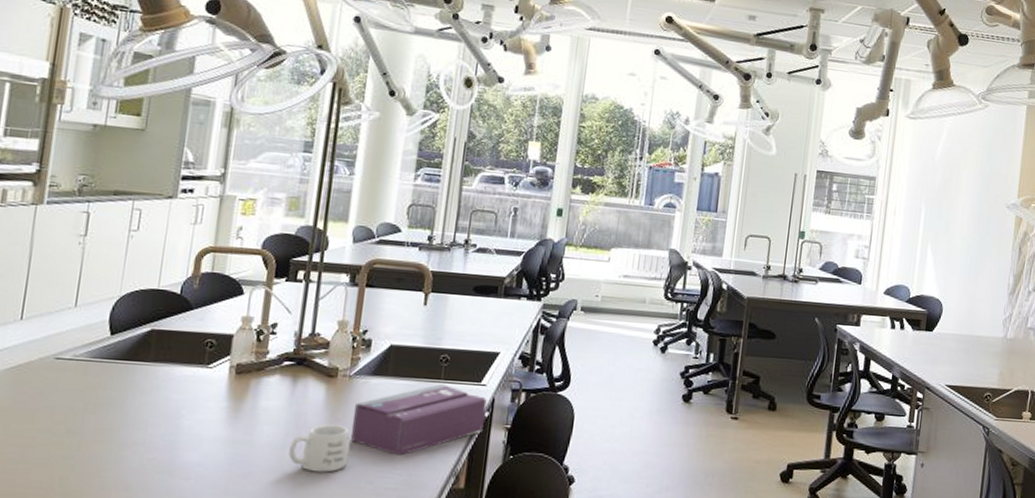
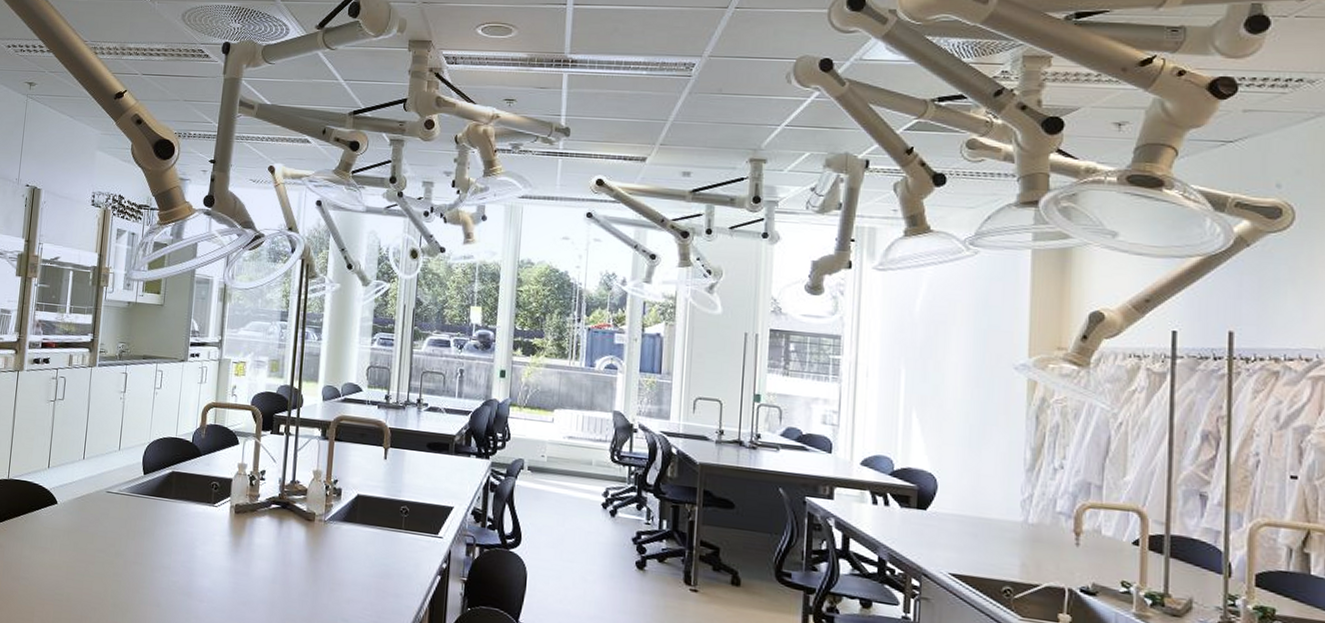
mug: present [289,424,351,473] -> none [278,563,328,608]
tissue box: present [351,384,487,456] -> none [327,534,444,598]

